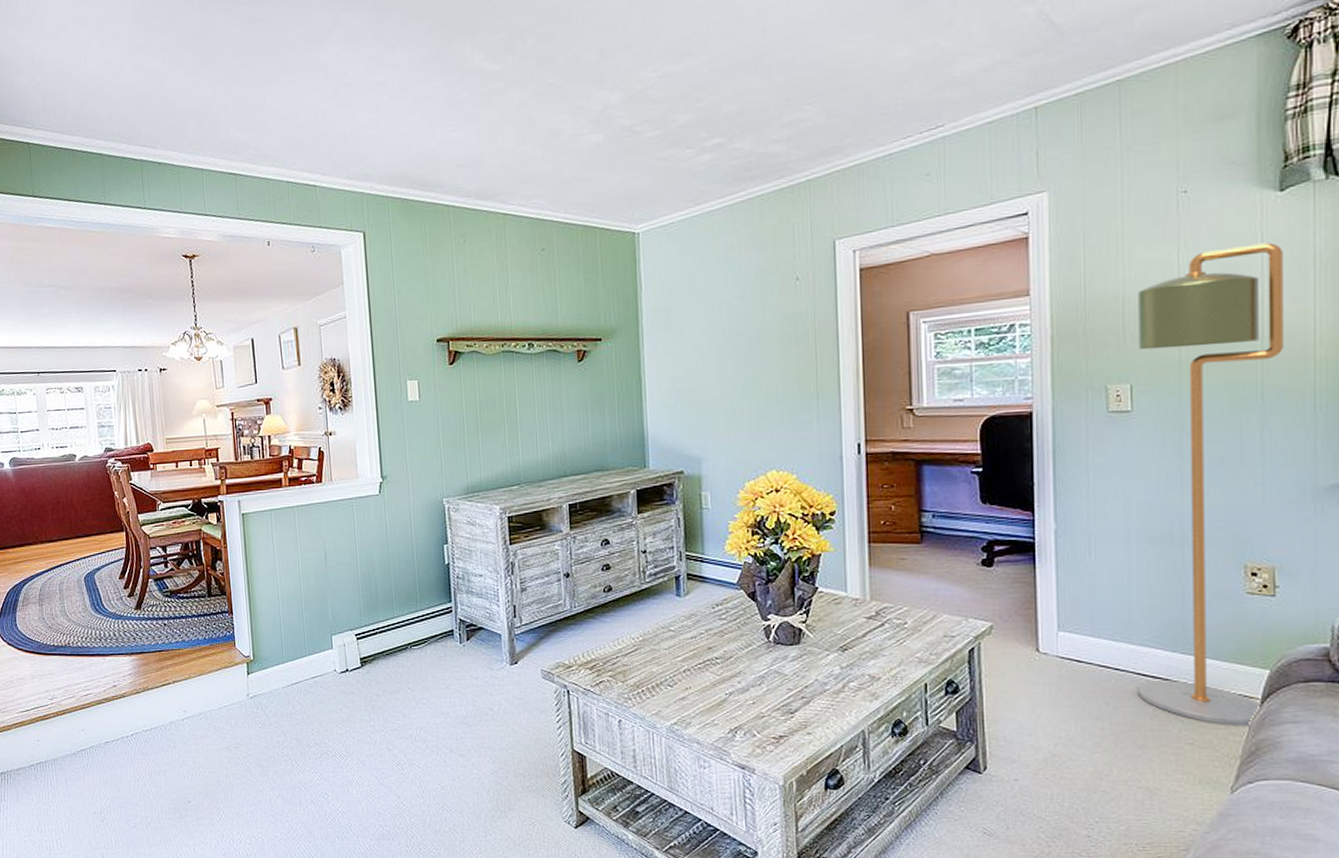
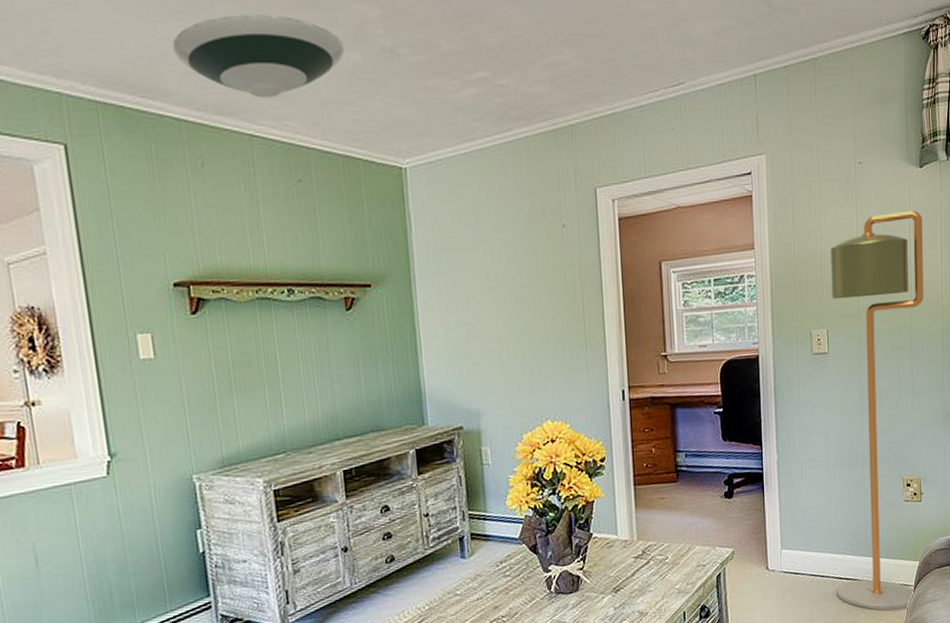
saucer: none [446,110,588,182] -> present [172,14,345,98]

